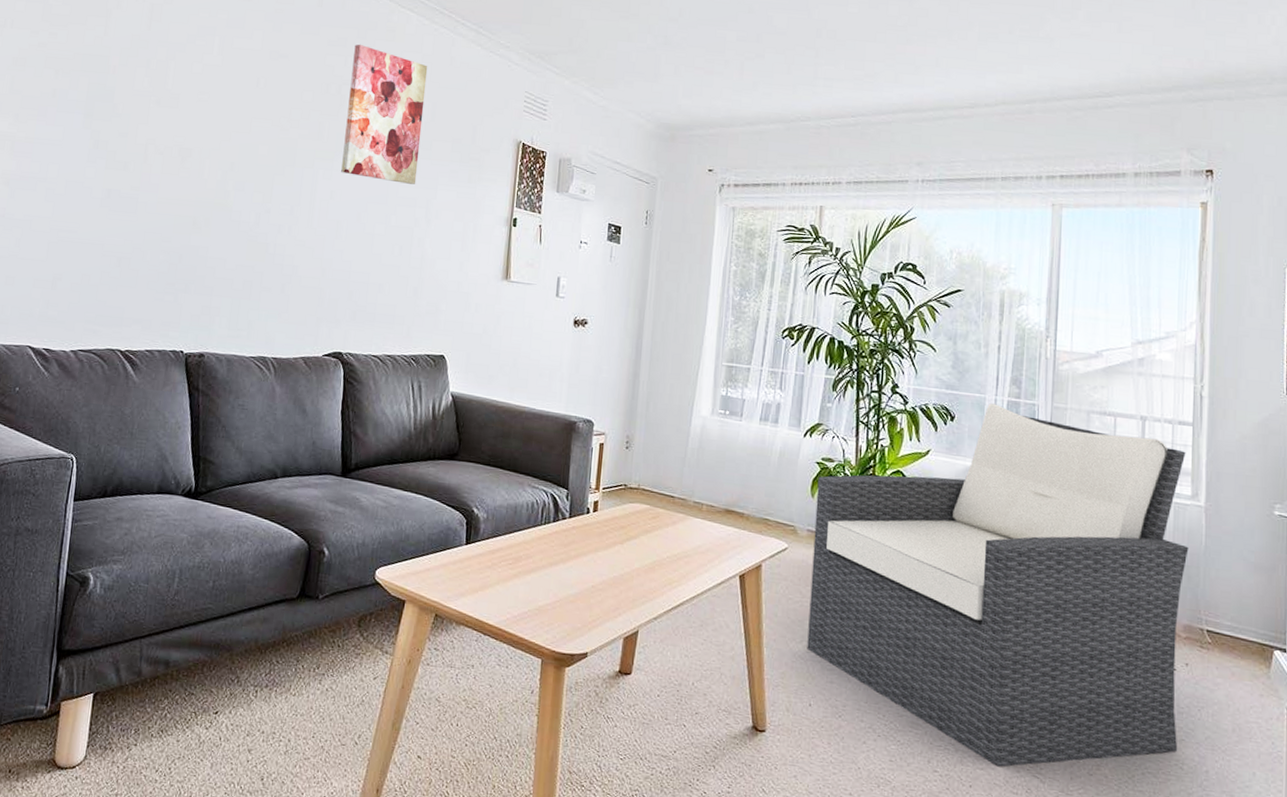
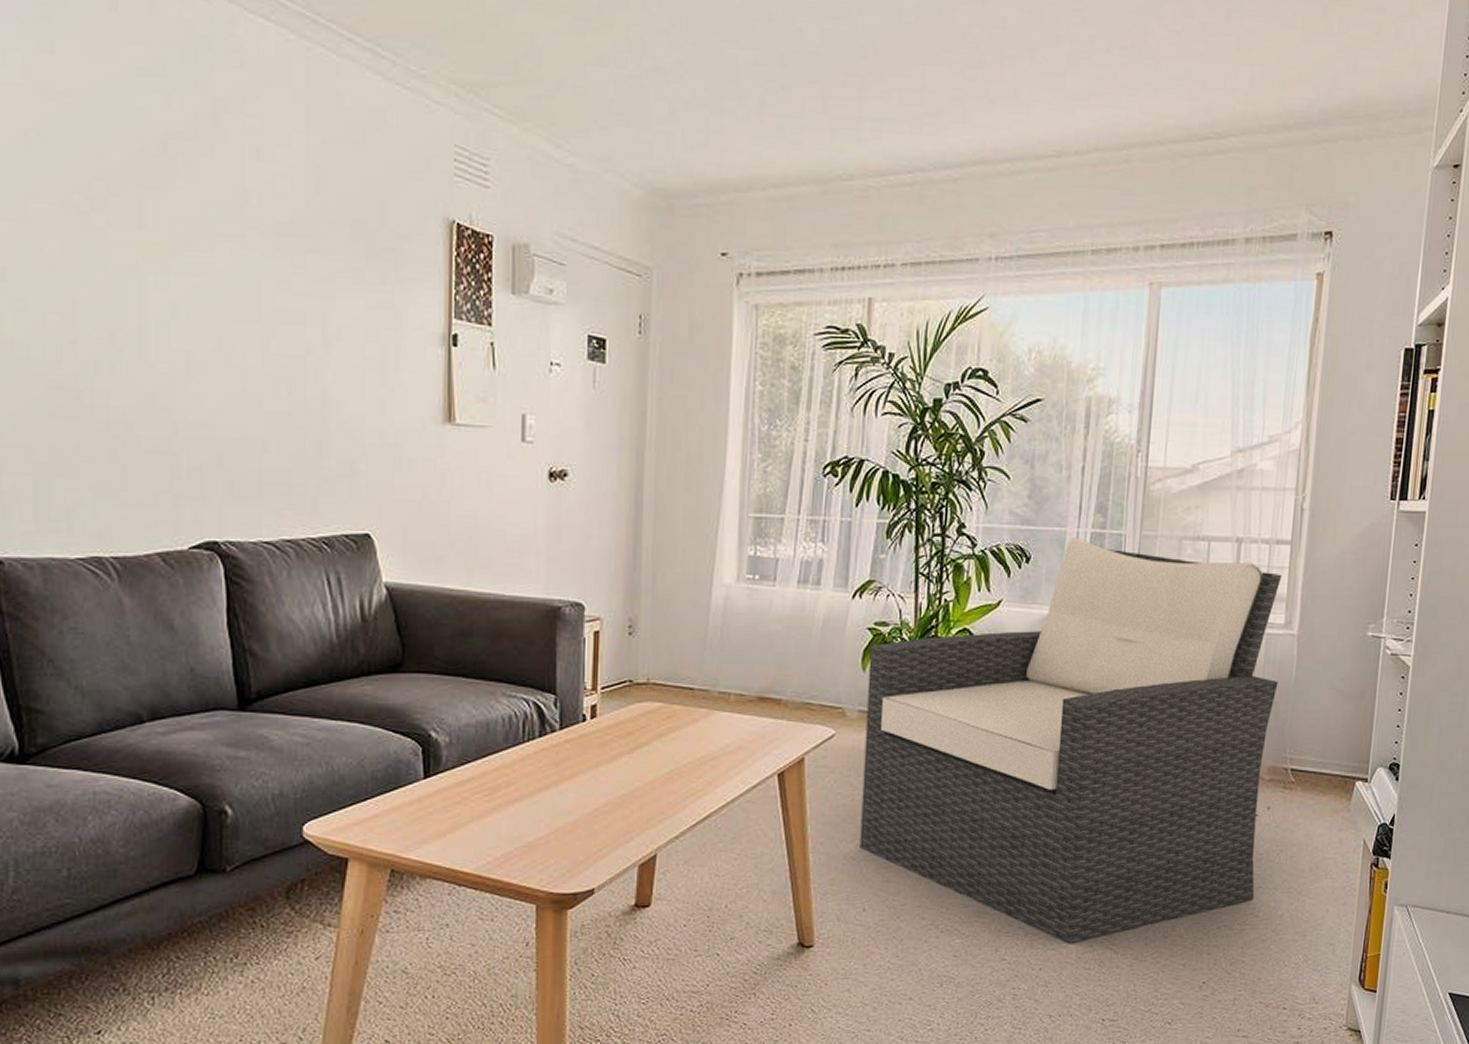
wall art: present [341,44,428,185] -> none [180,72,302,291]

